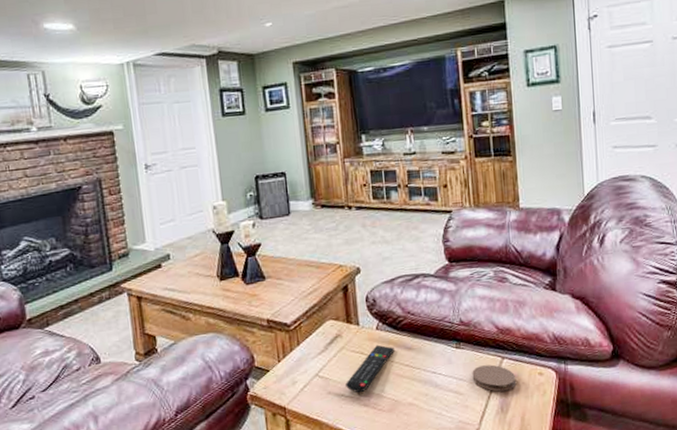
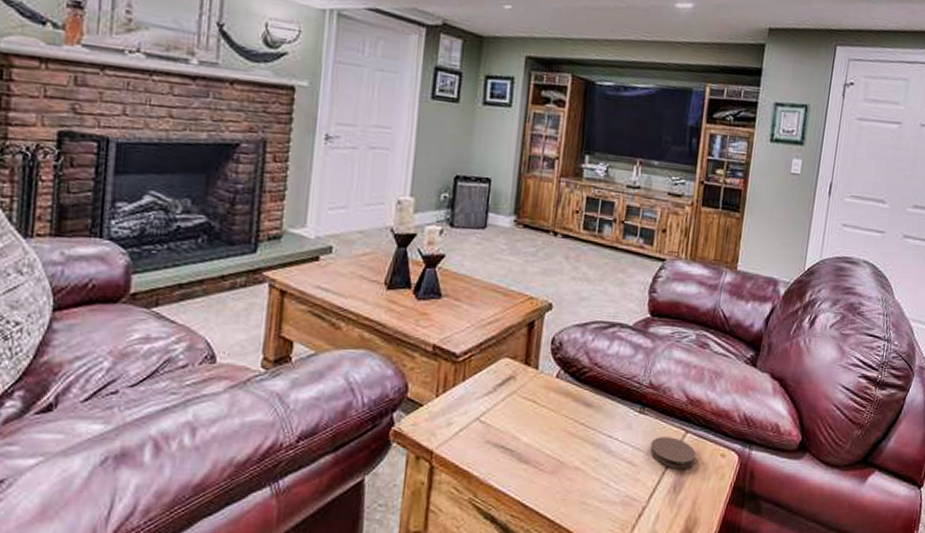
remote control: present [346,344,394,393] -> none [508,395,572,448]

